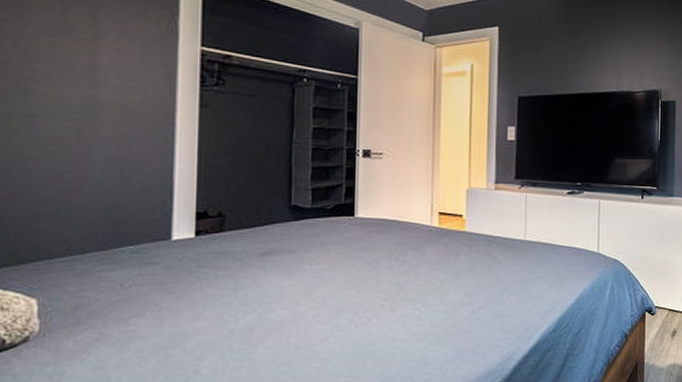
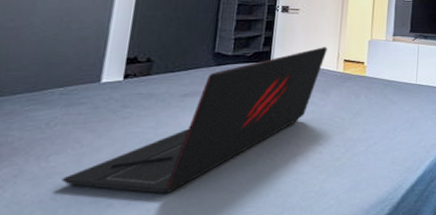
laptop: none [144,198,419,361] -> present [61,47,328,194]

